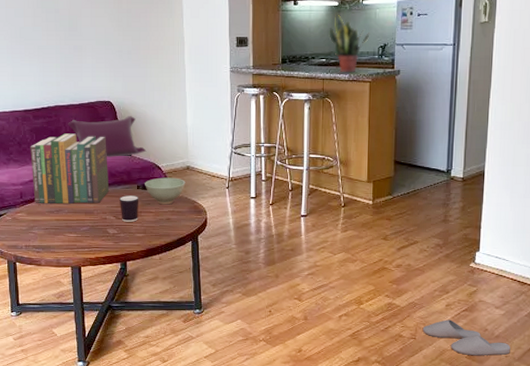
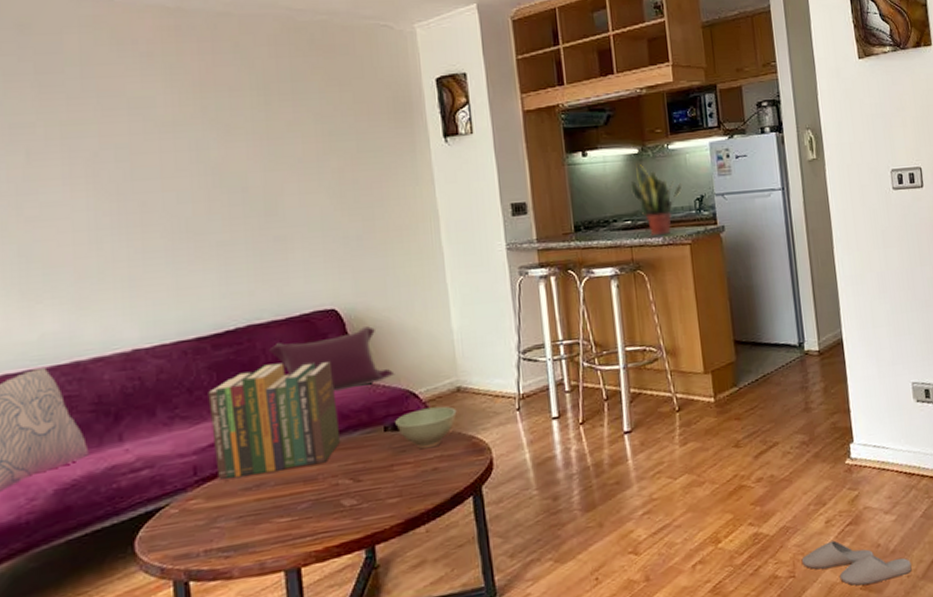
mug: present [120,196,139,223] -> none [358,442,389,485]

